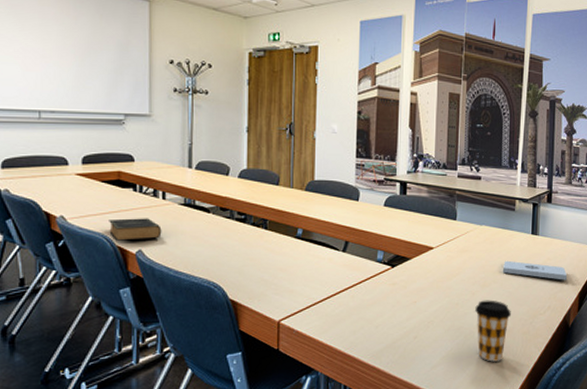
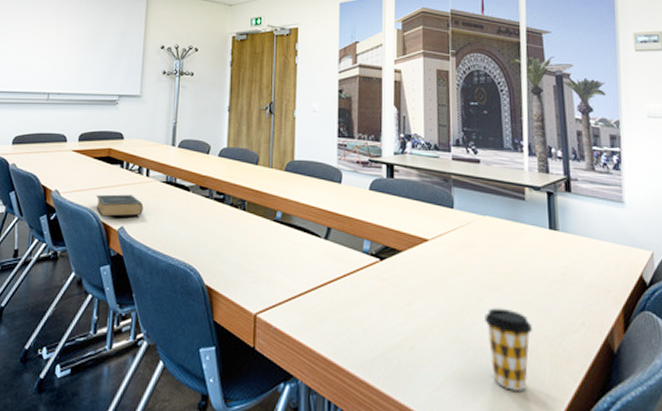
notepad: present [502,260,567,280] -> none [515,260,603,290]

